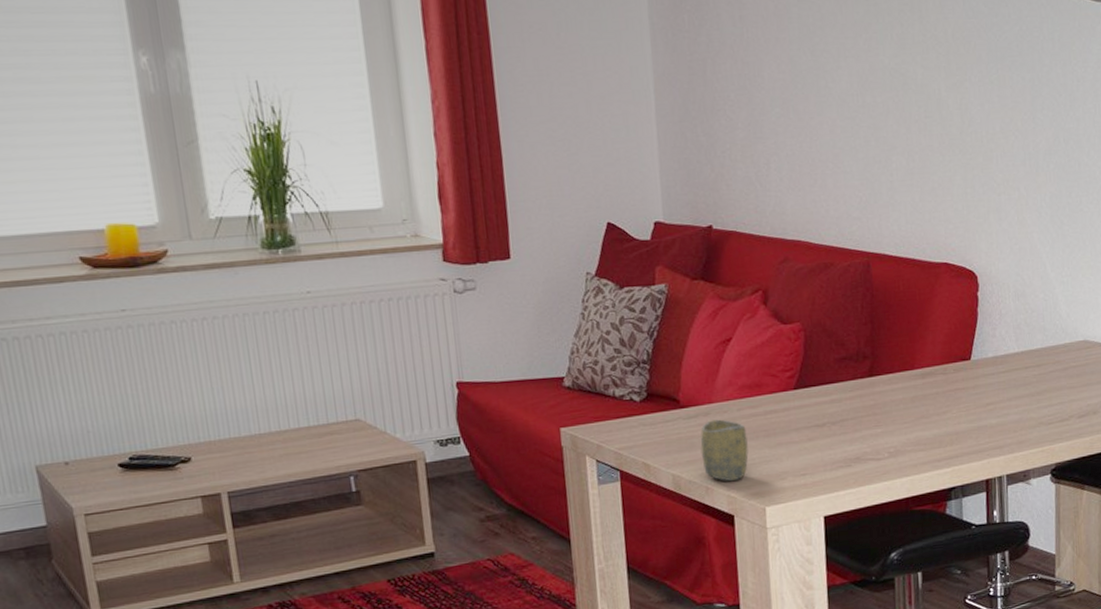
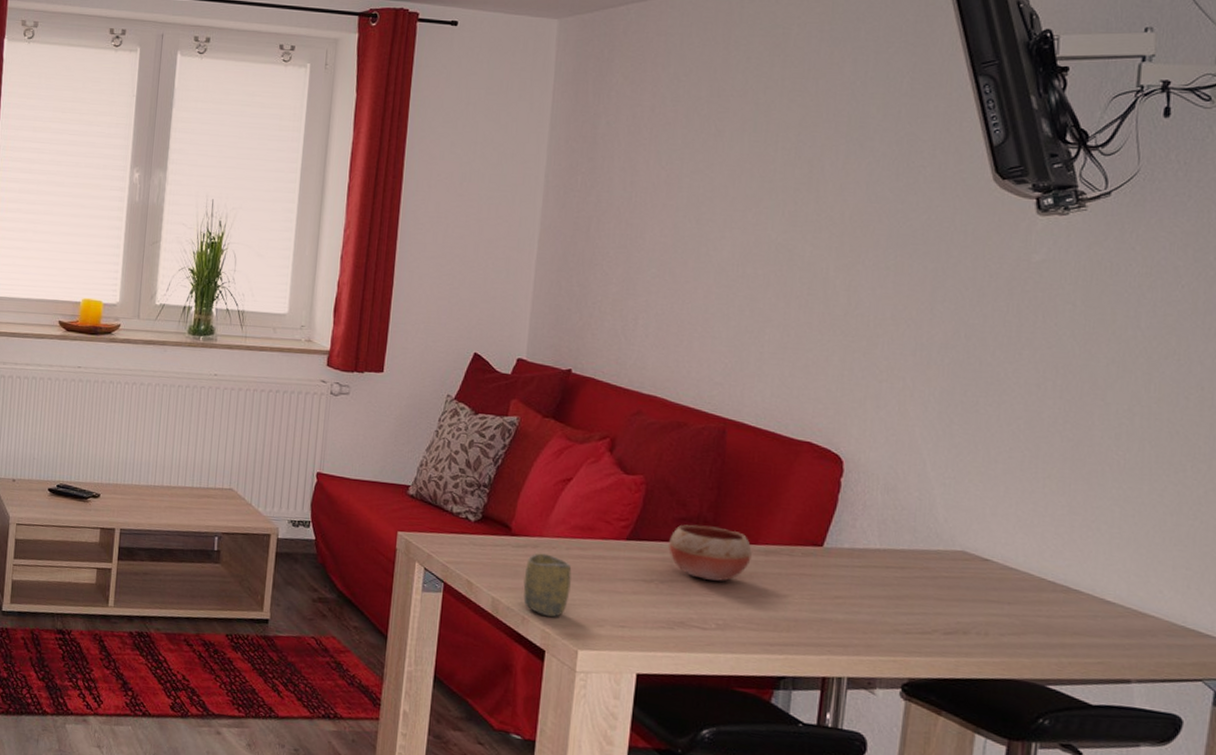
bowl: none [834,360,911,413] -> present [668,524,752,582]

